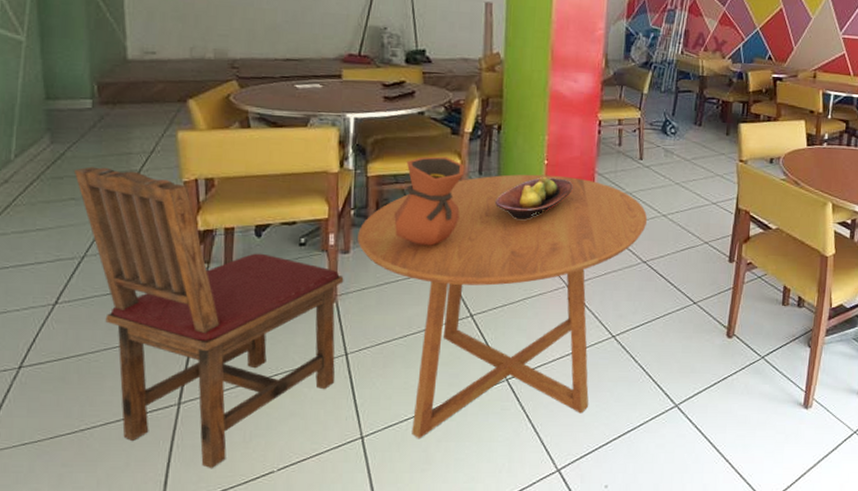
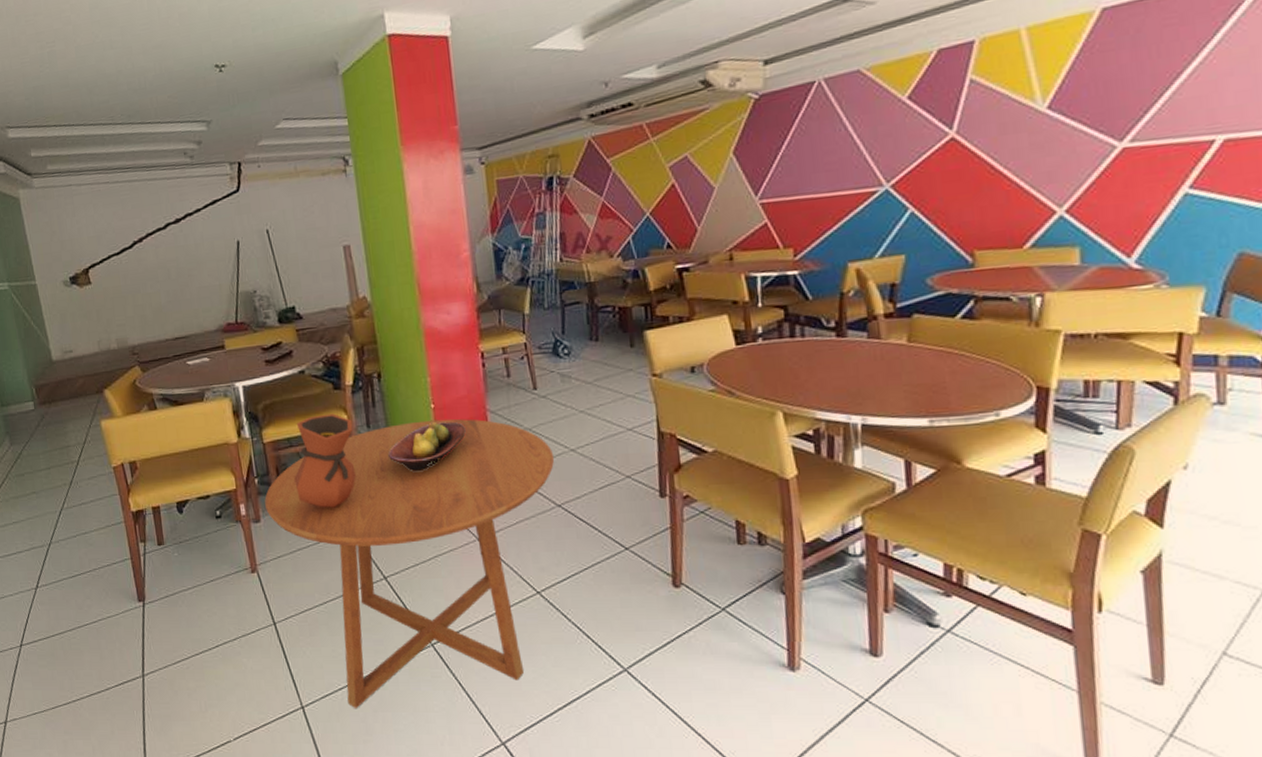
dining chair: present [73,166,344,469] -> none [30,461,268,738]

